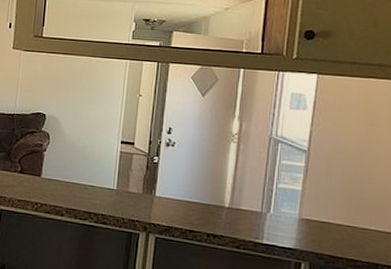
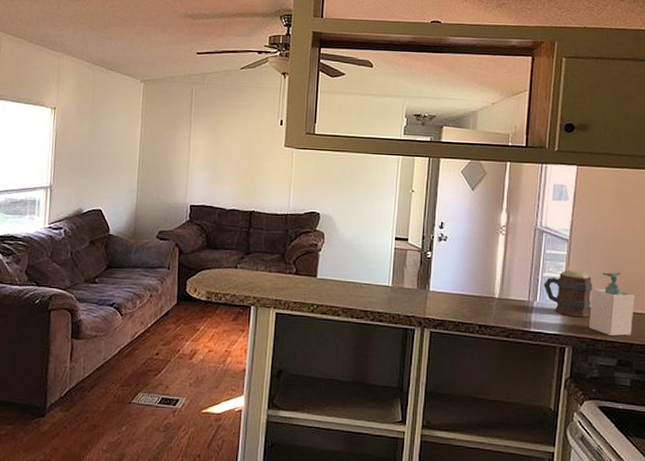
mug: none [278,182,333,233] -> present [543,270,592,318]
soap bottle: none [328,186,381,256] -> present [589,272,635,336]

